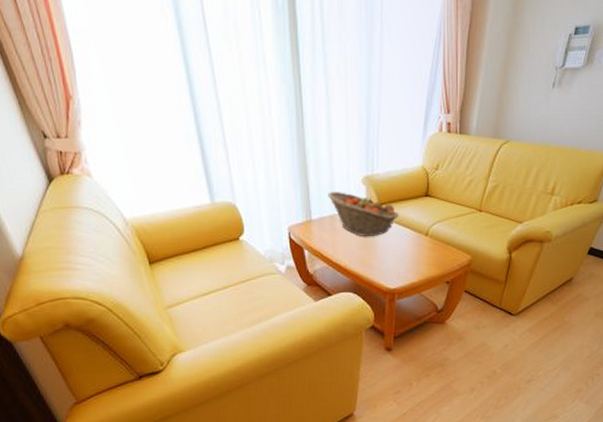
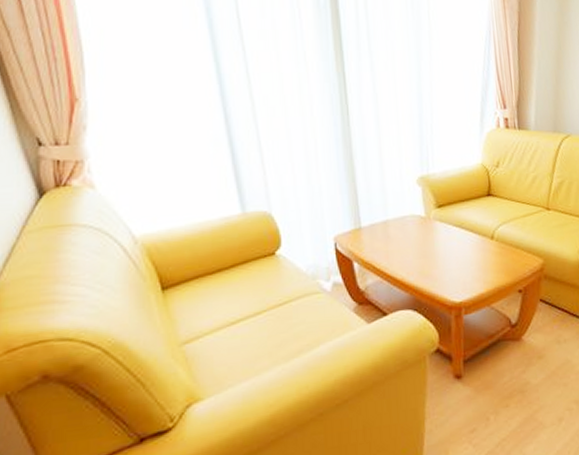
fruit basket: present [328,192,399,237] -> none [379,194,460,245]

